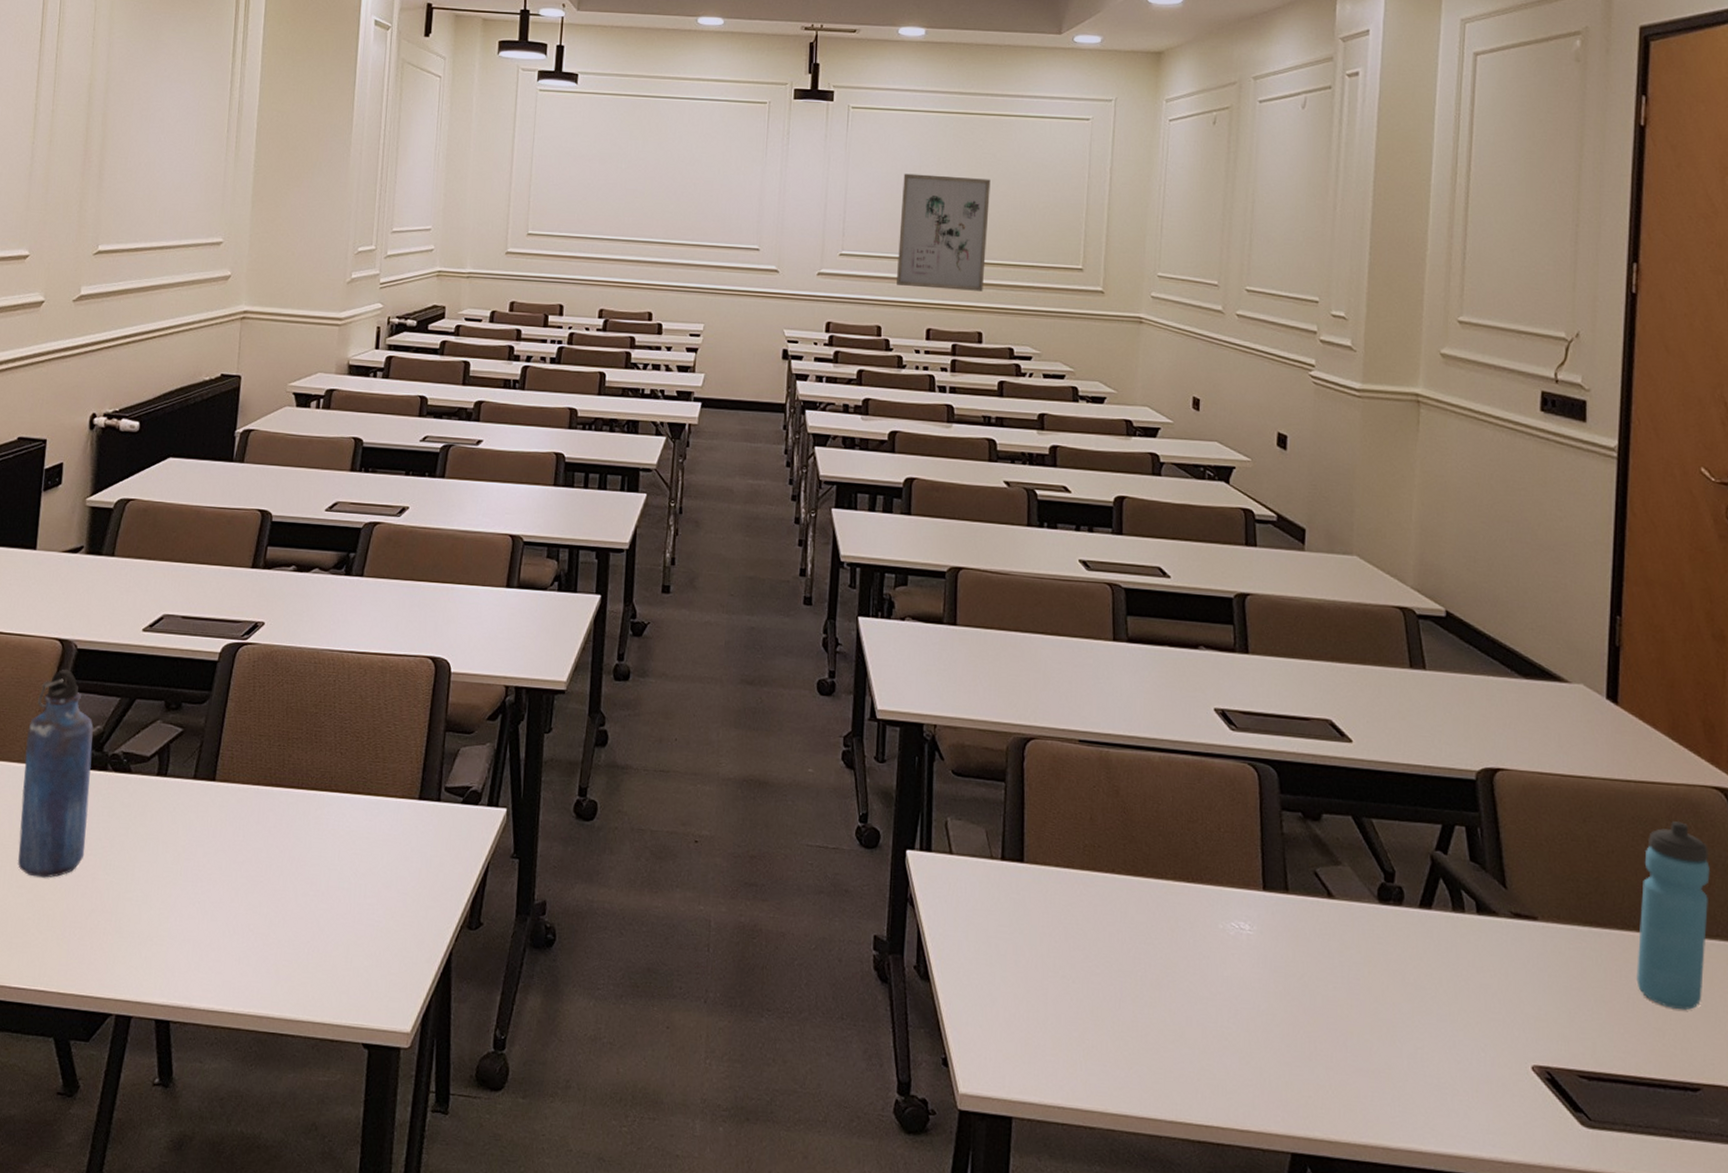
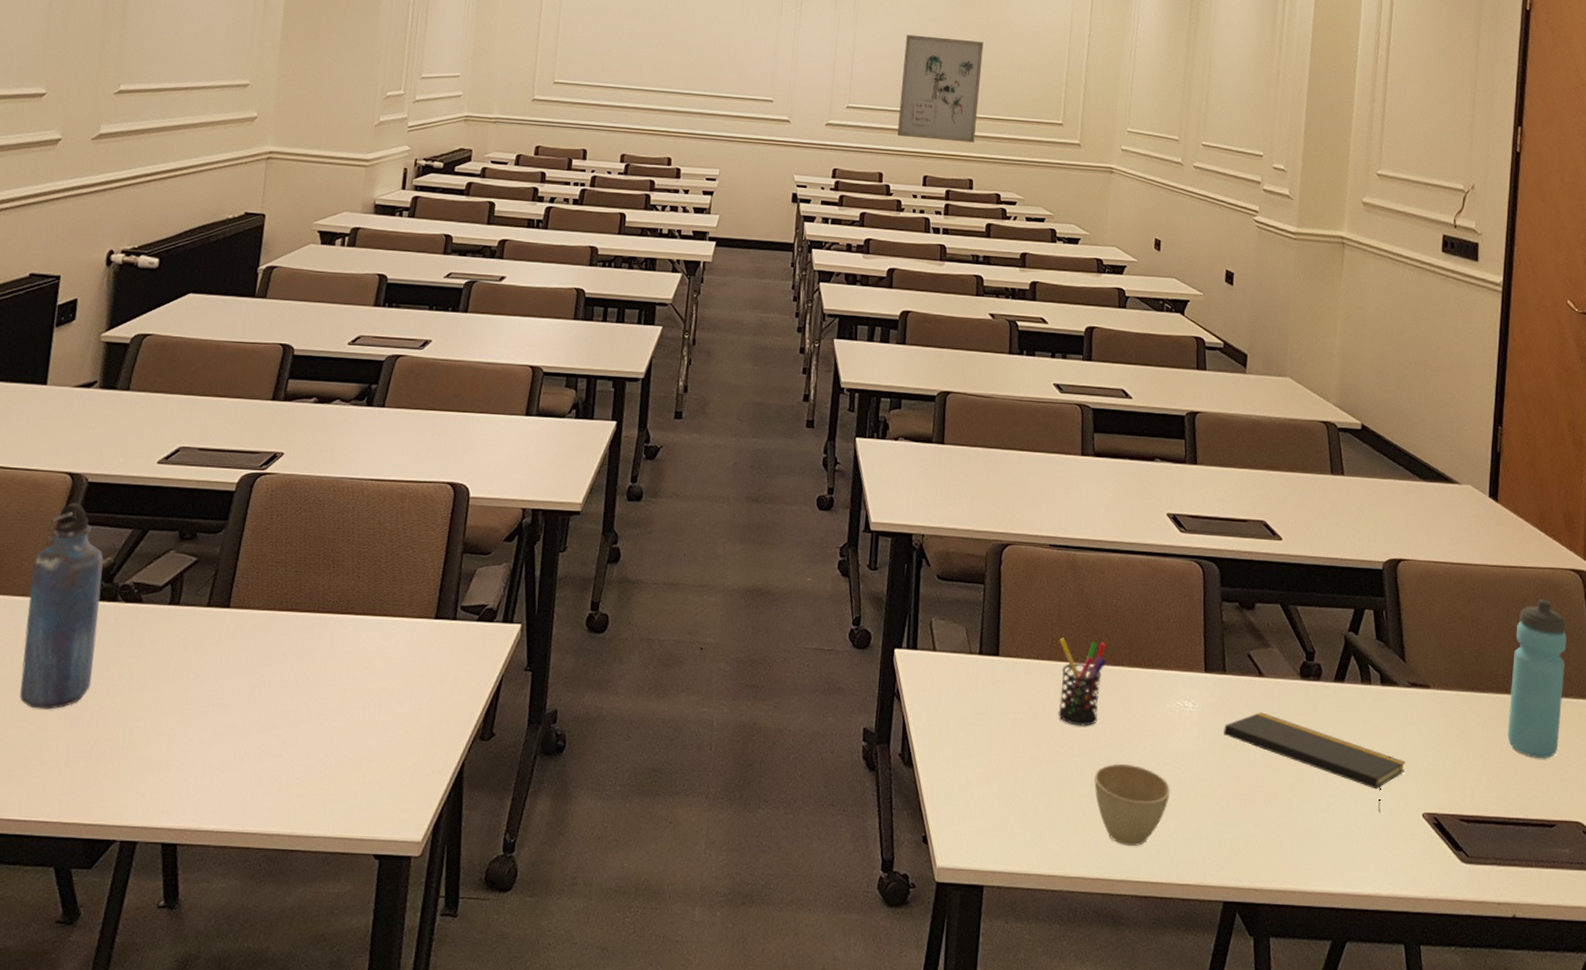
pen holder: none [1092,844,1147,946] -> present [1058,637,1107,726]
cup: none [1136,989,1226,1084] -> present [1094,763,1171,846]
notepad: none [1287,938,1510,1062] -> present [1224,712,1406,813]

